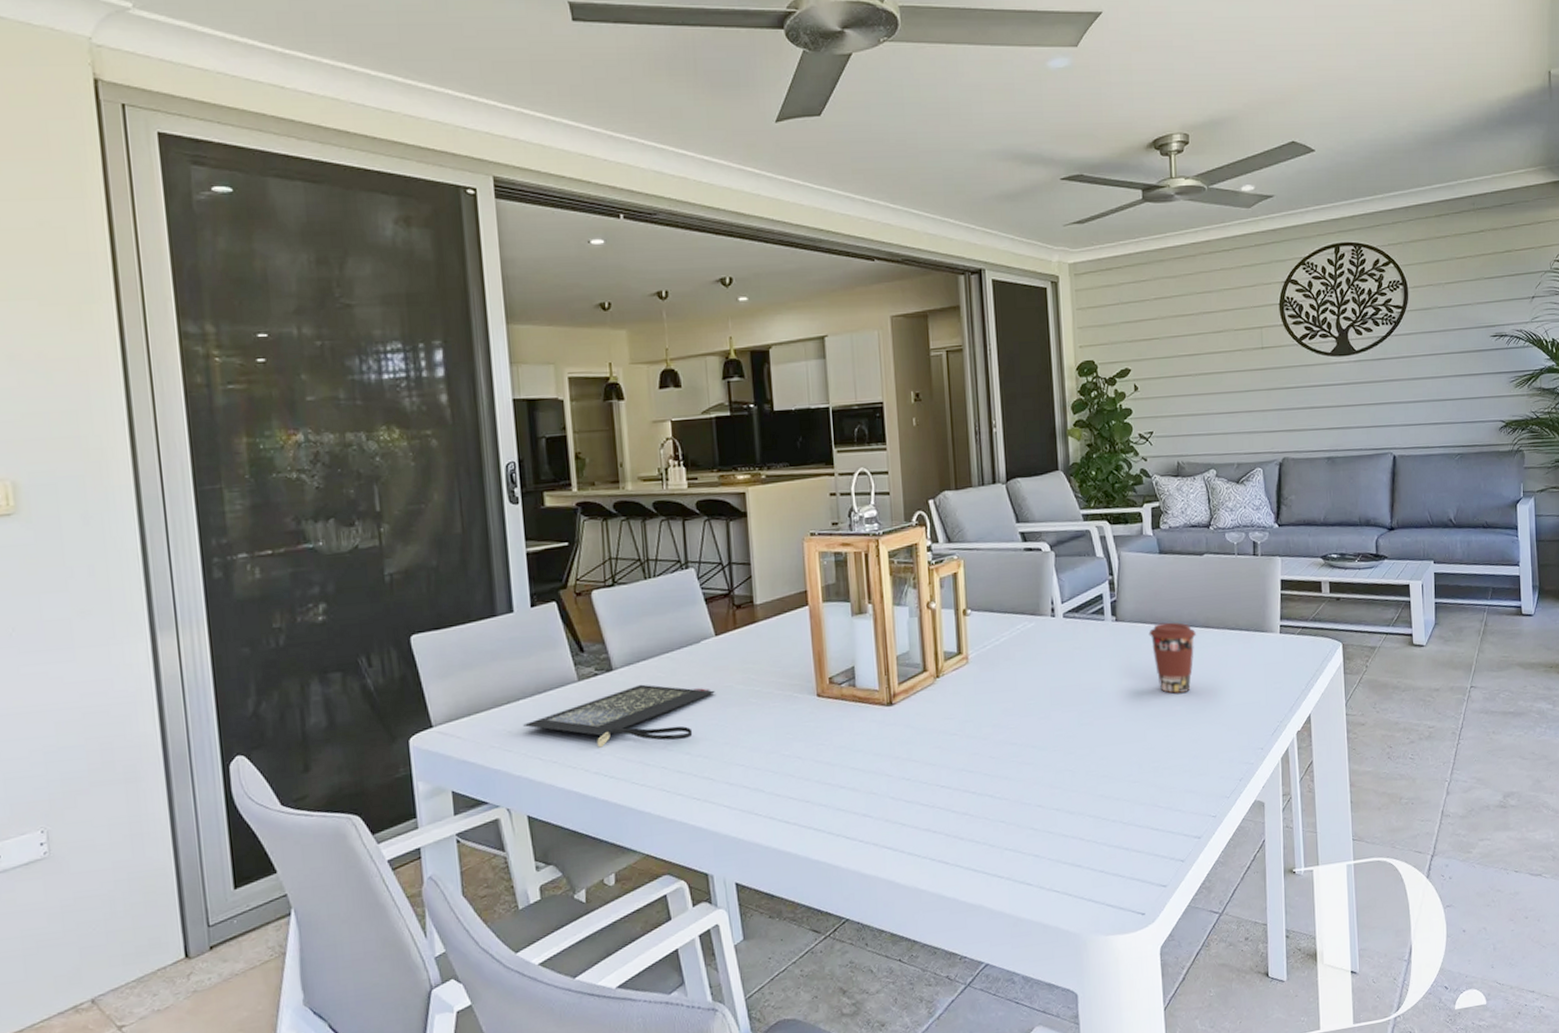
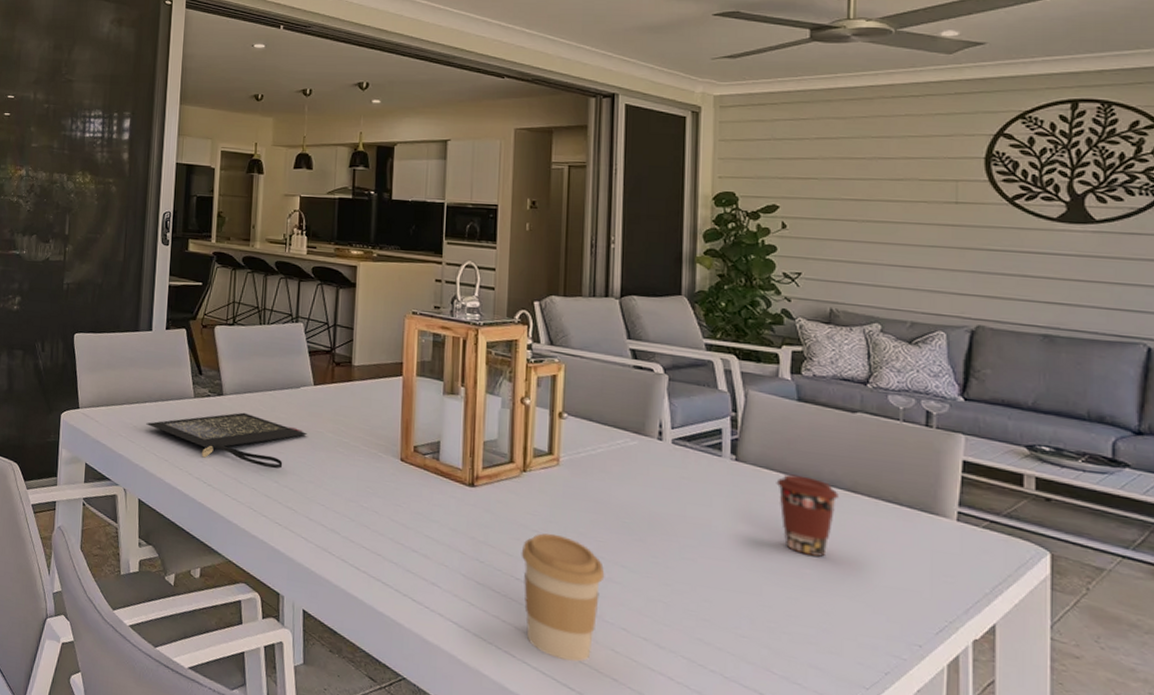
coffee cup: none [943,732,1019,852] -> present [521,533,605,662]

